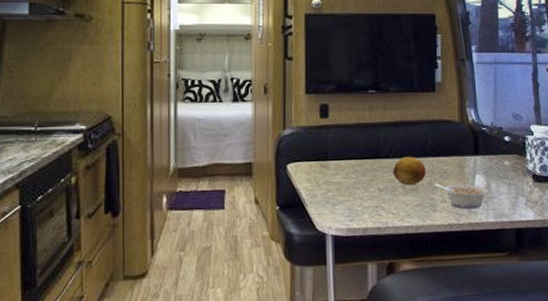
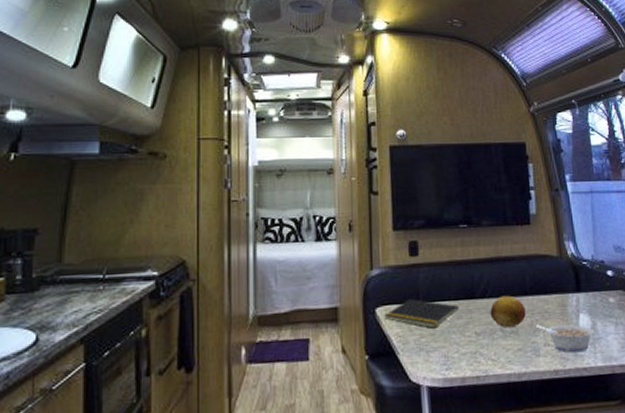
notepad: none [294,157,364,184] -> present [384,299,459,329]

